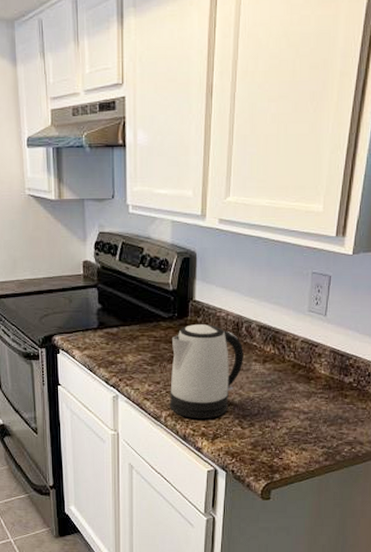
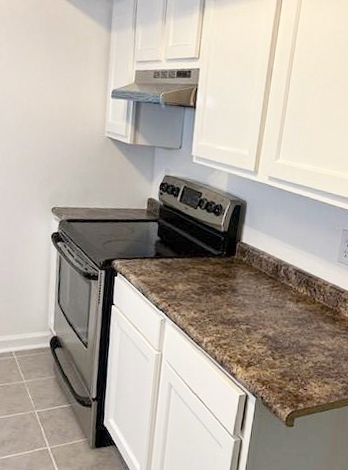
kettle: present [170,323,244,418] -> none [211,262,280,348]

